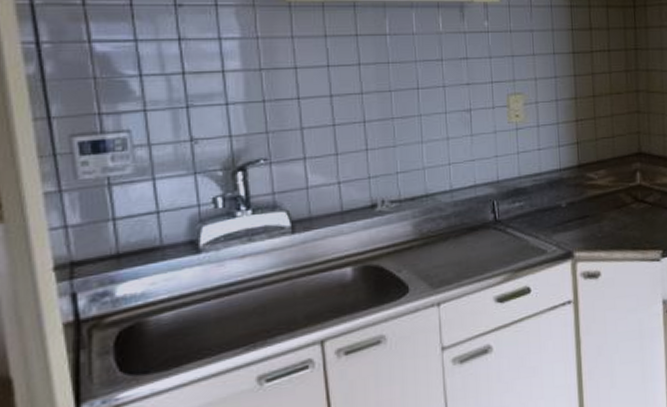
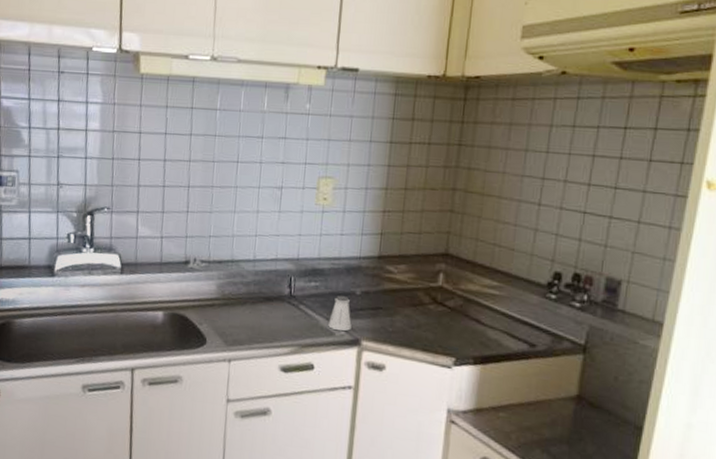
saltshaker: none [539,210,562,248] -> present [328,295,352,332]

